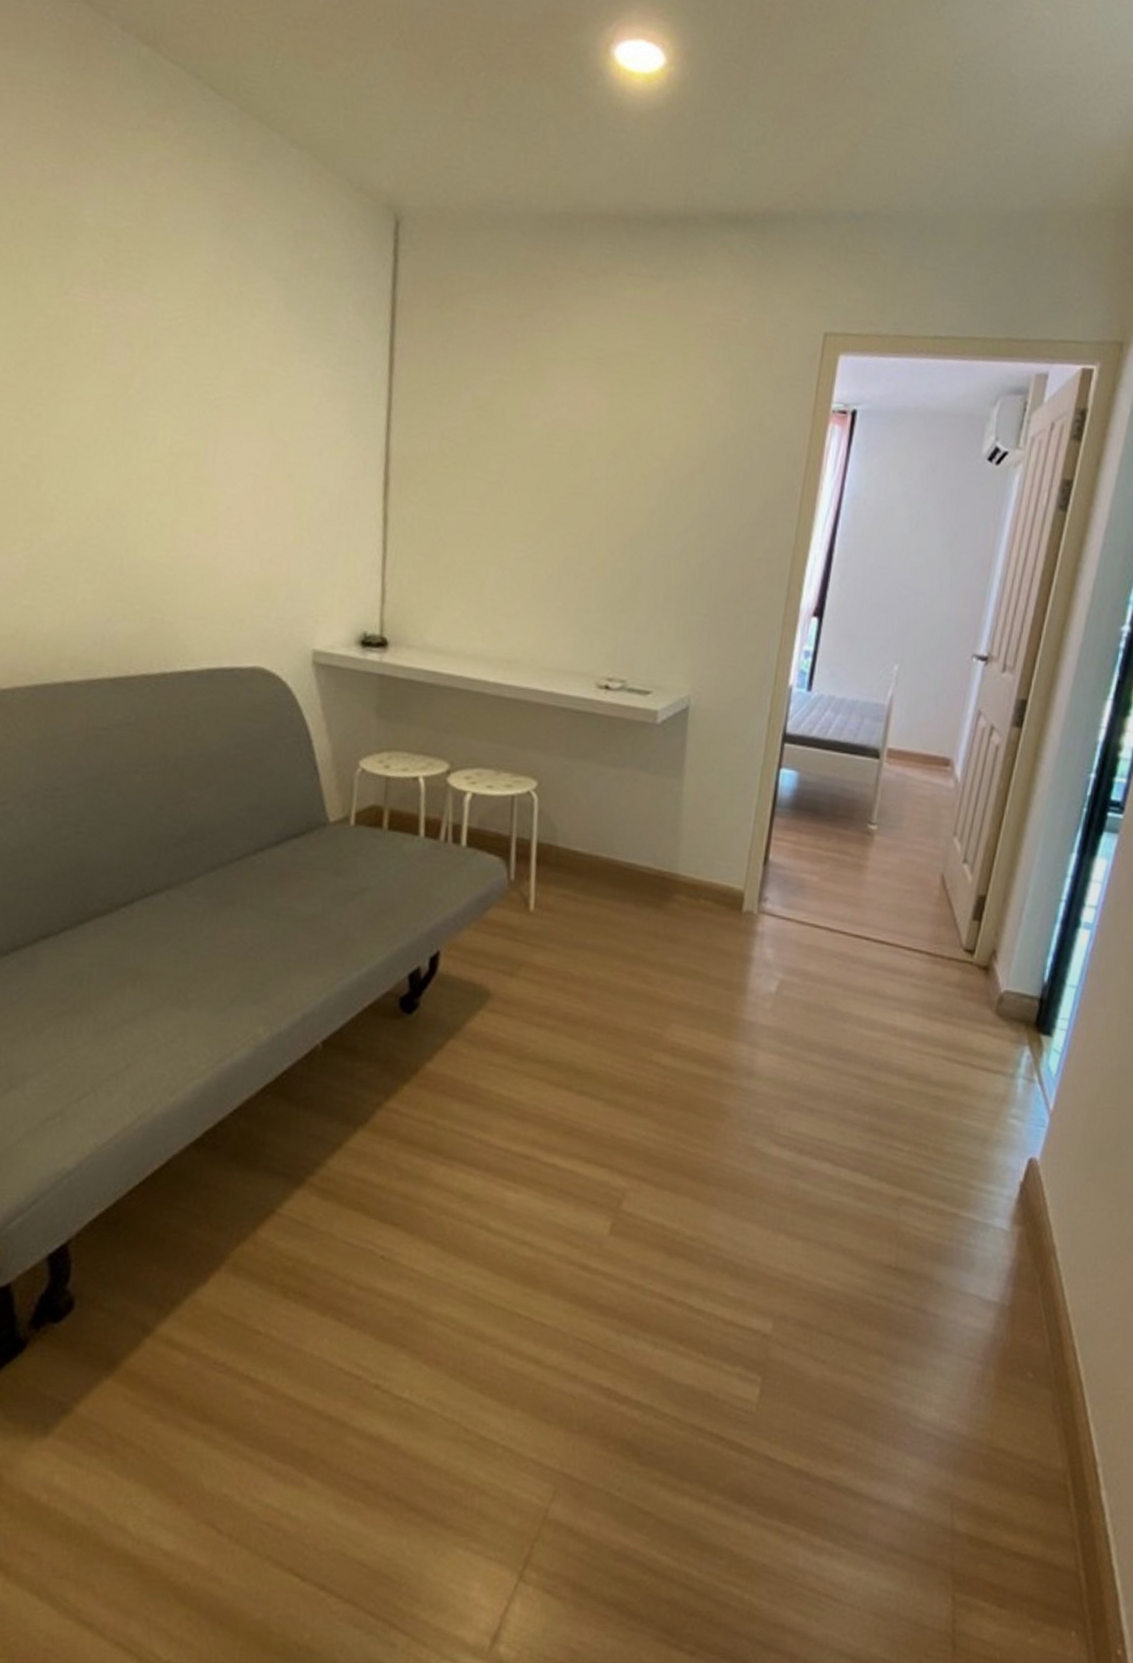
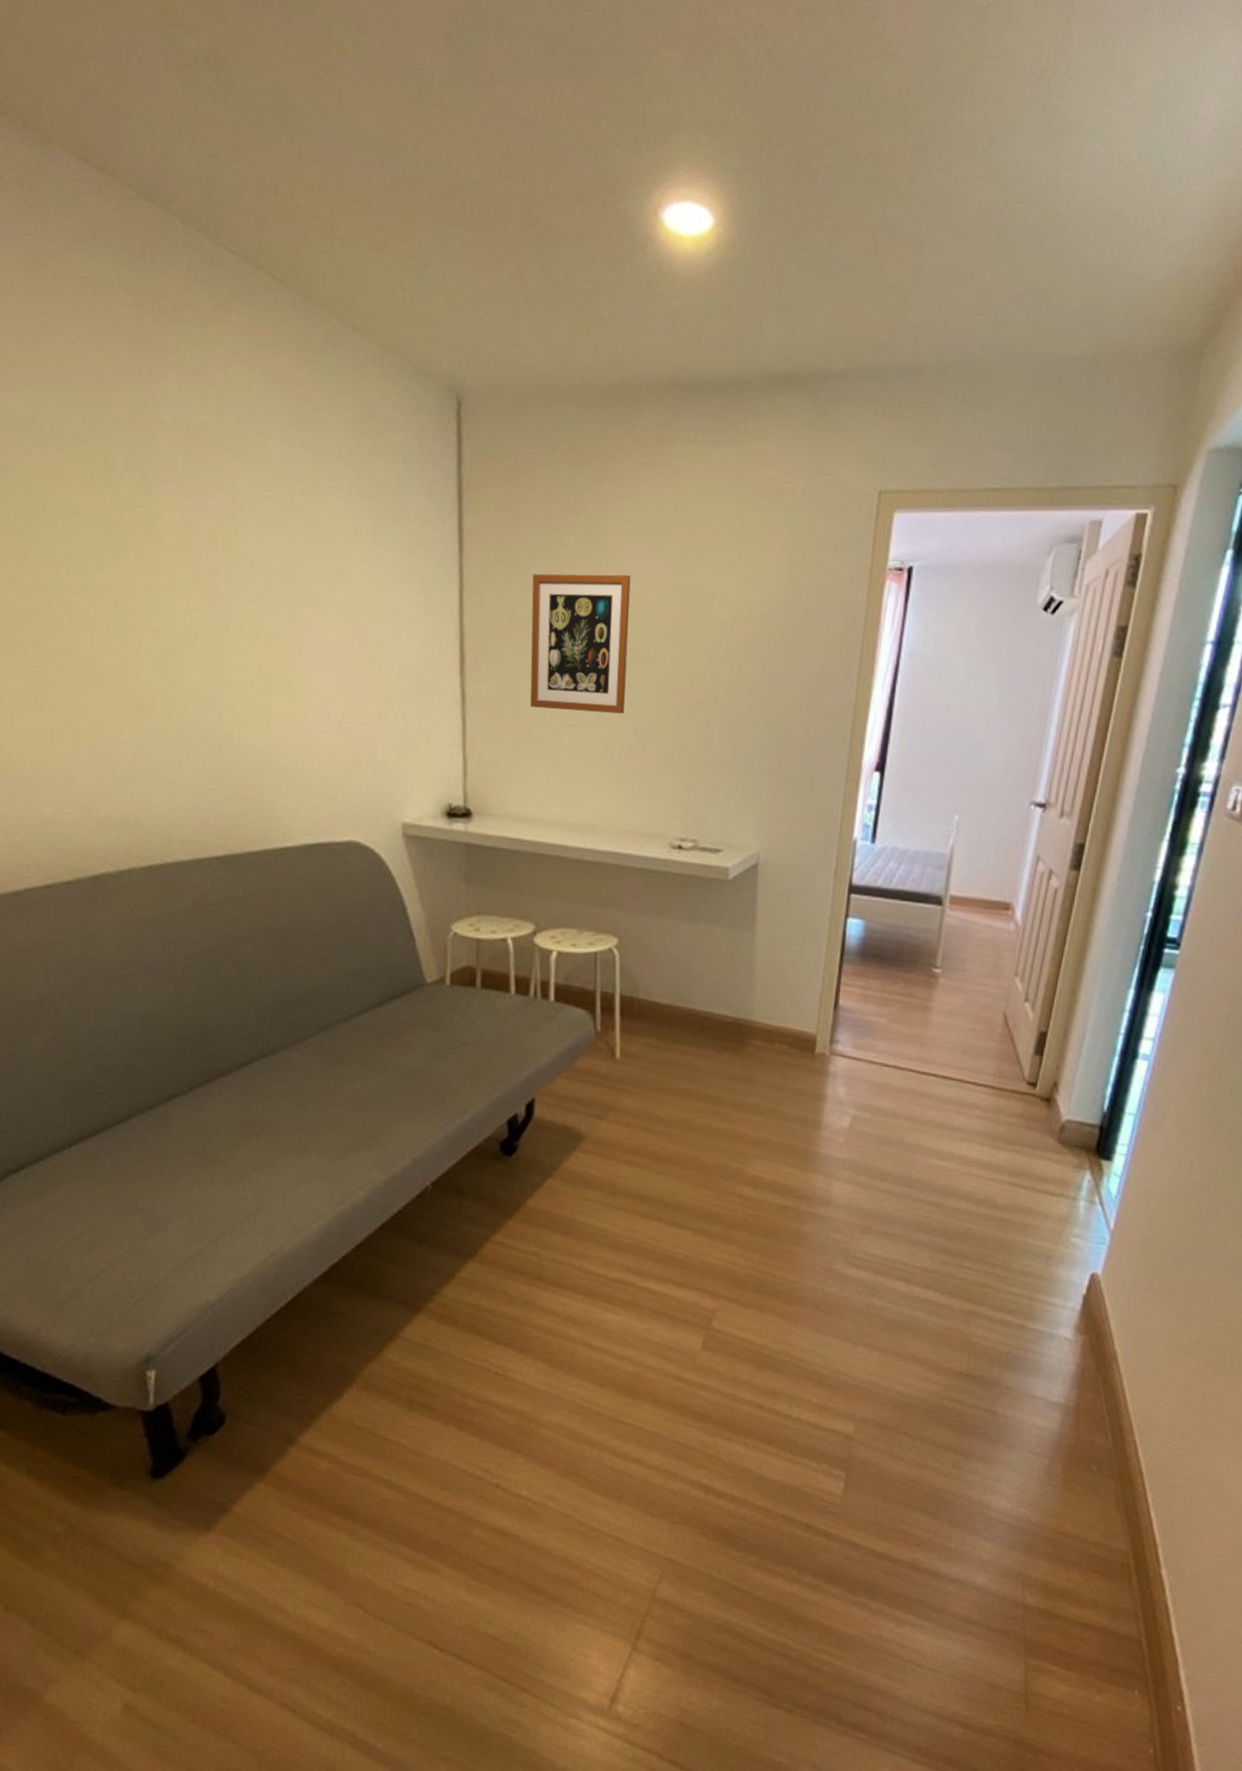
wall art: none [456,398,567,546] -> present [530,573,631,714]

